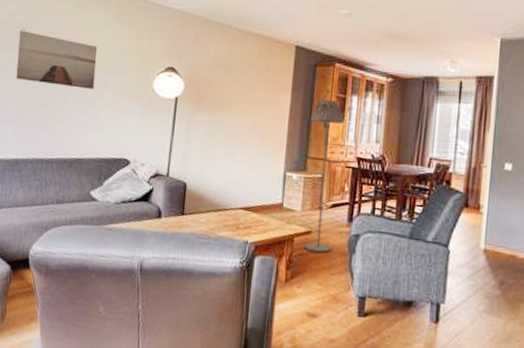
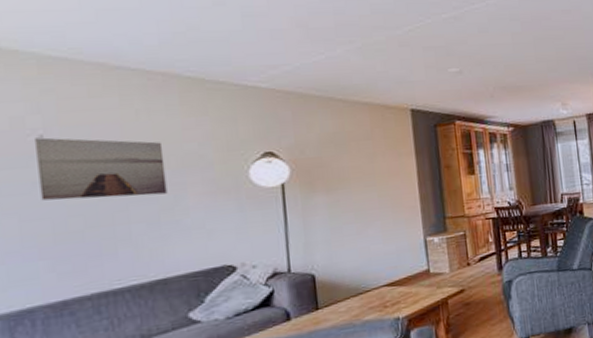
floor lamp: present [305,99,344,253] -> none [440,157,488,309]

